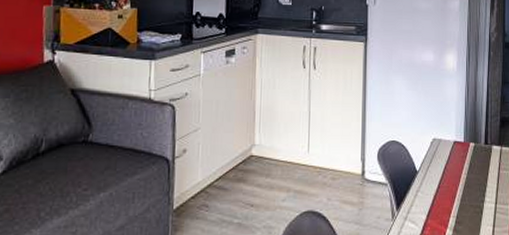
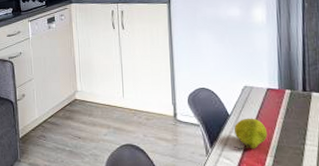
fruit: none [419,174,452,210] -> present [233,118,268,149]

